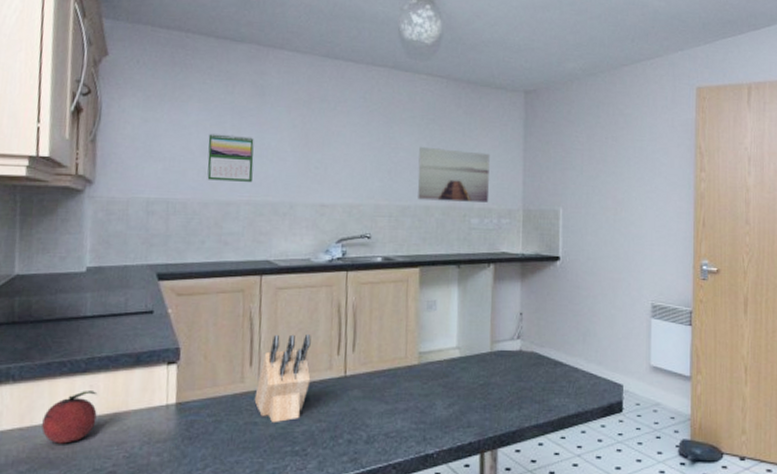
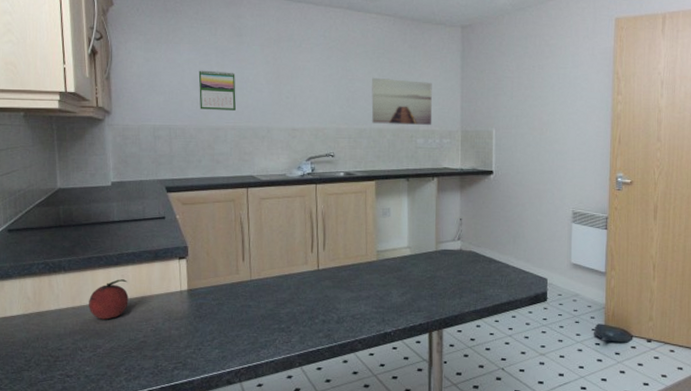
knife block: present [254,334,311,423] -> none [247,236,291,306]

